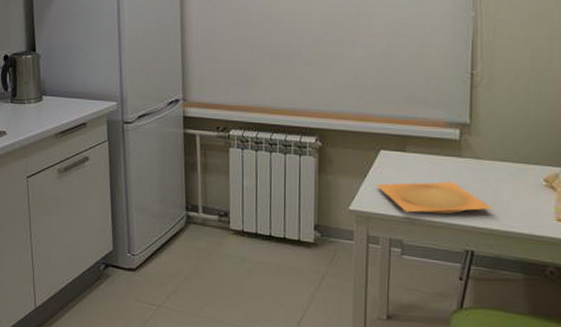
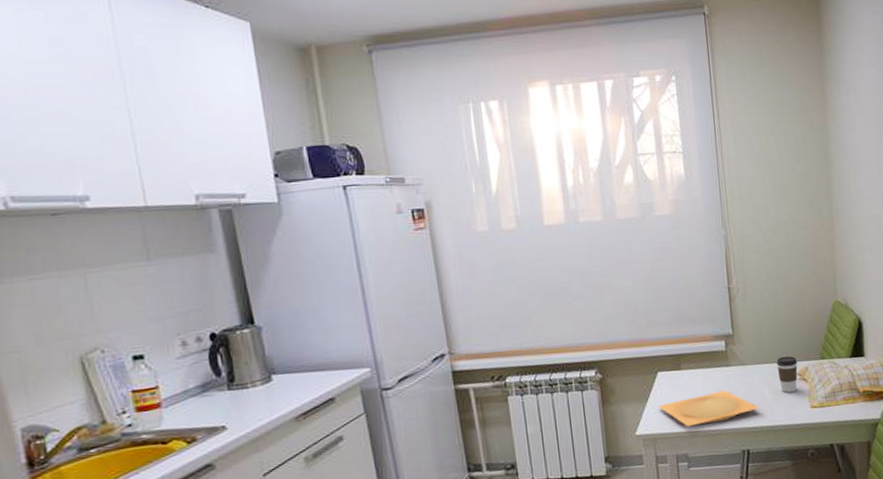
coffee cup: none [519,157,547,198] -> present [776,356,798,393]

